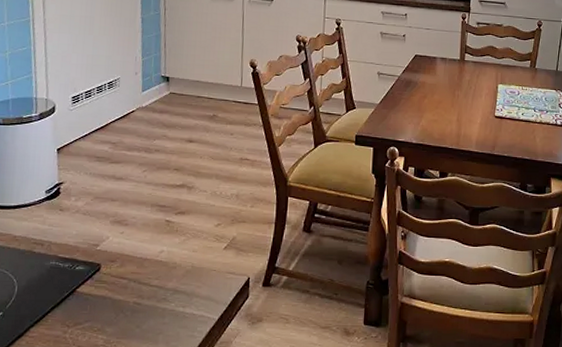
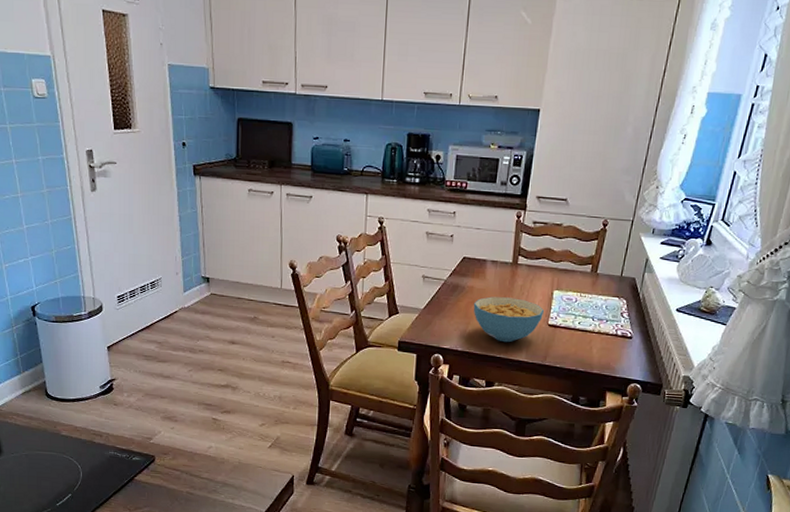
cereal bowl: none [425,91,491,134] -> present [473,296,545,343]

